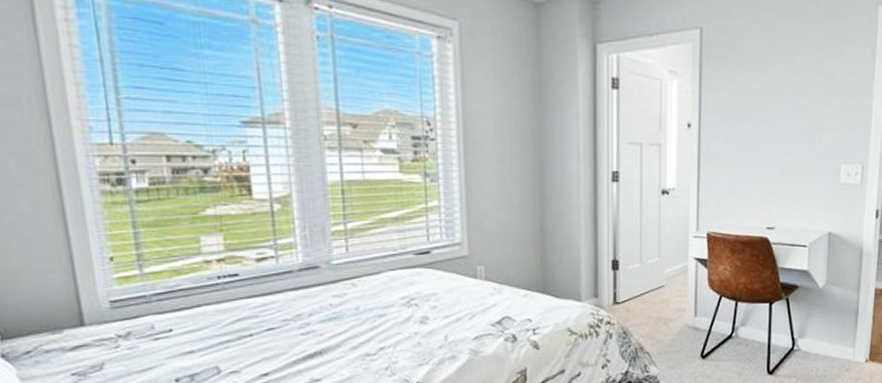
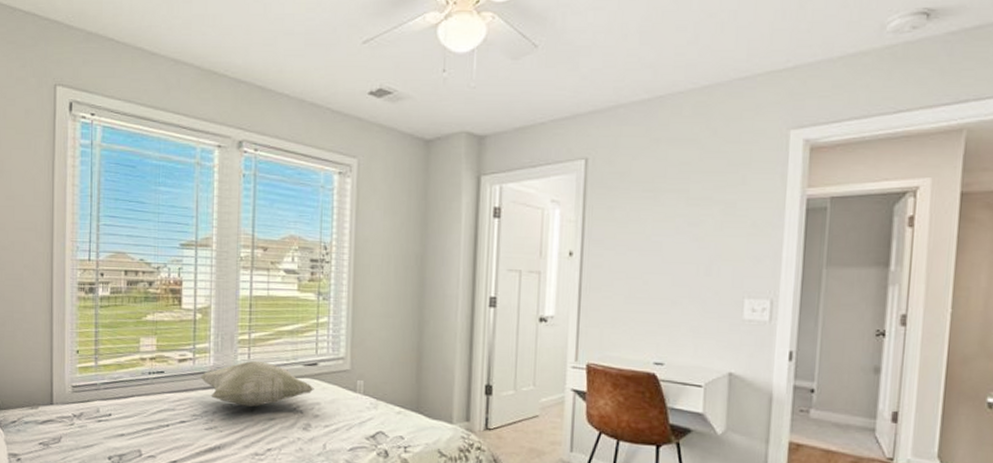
decorative pillow: none [287,253,429,306] -> present [200,360,314,408]

